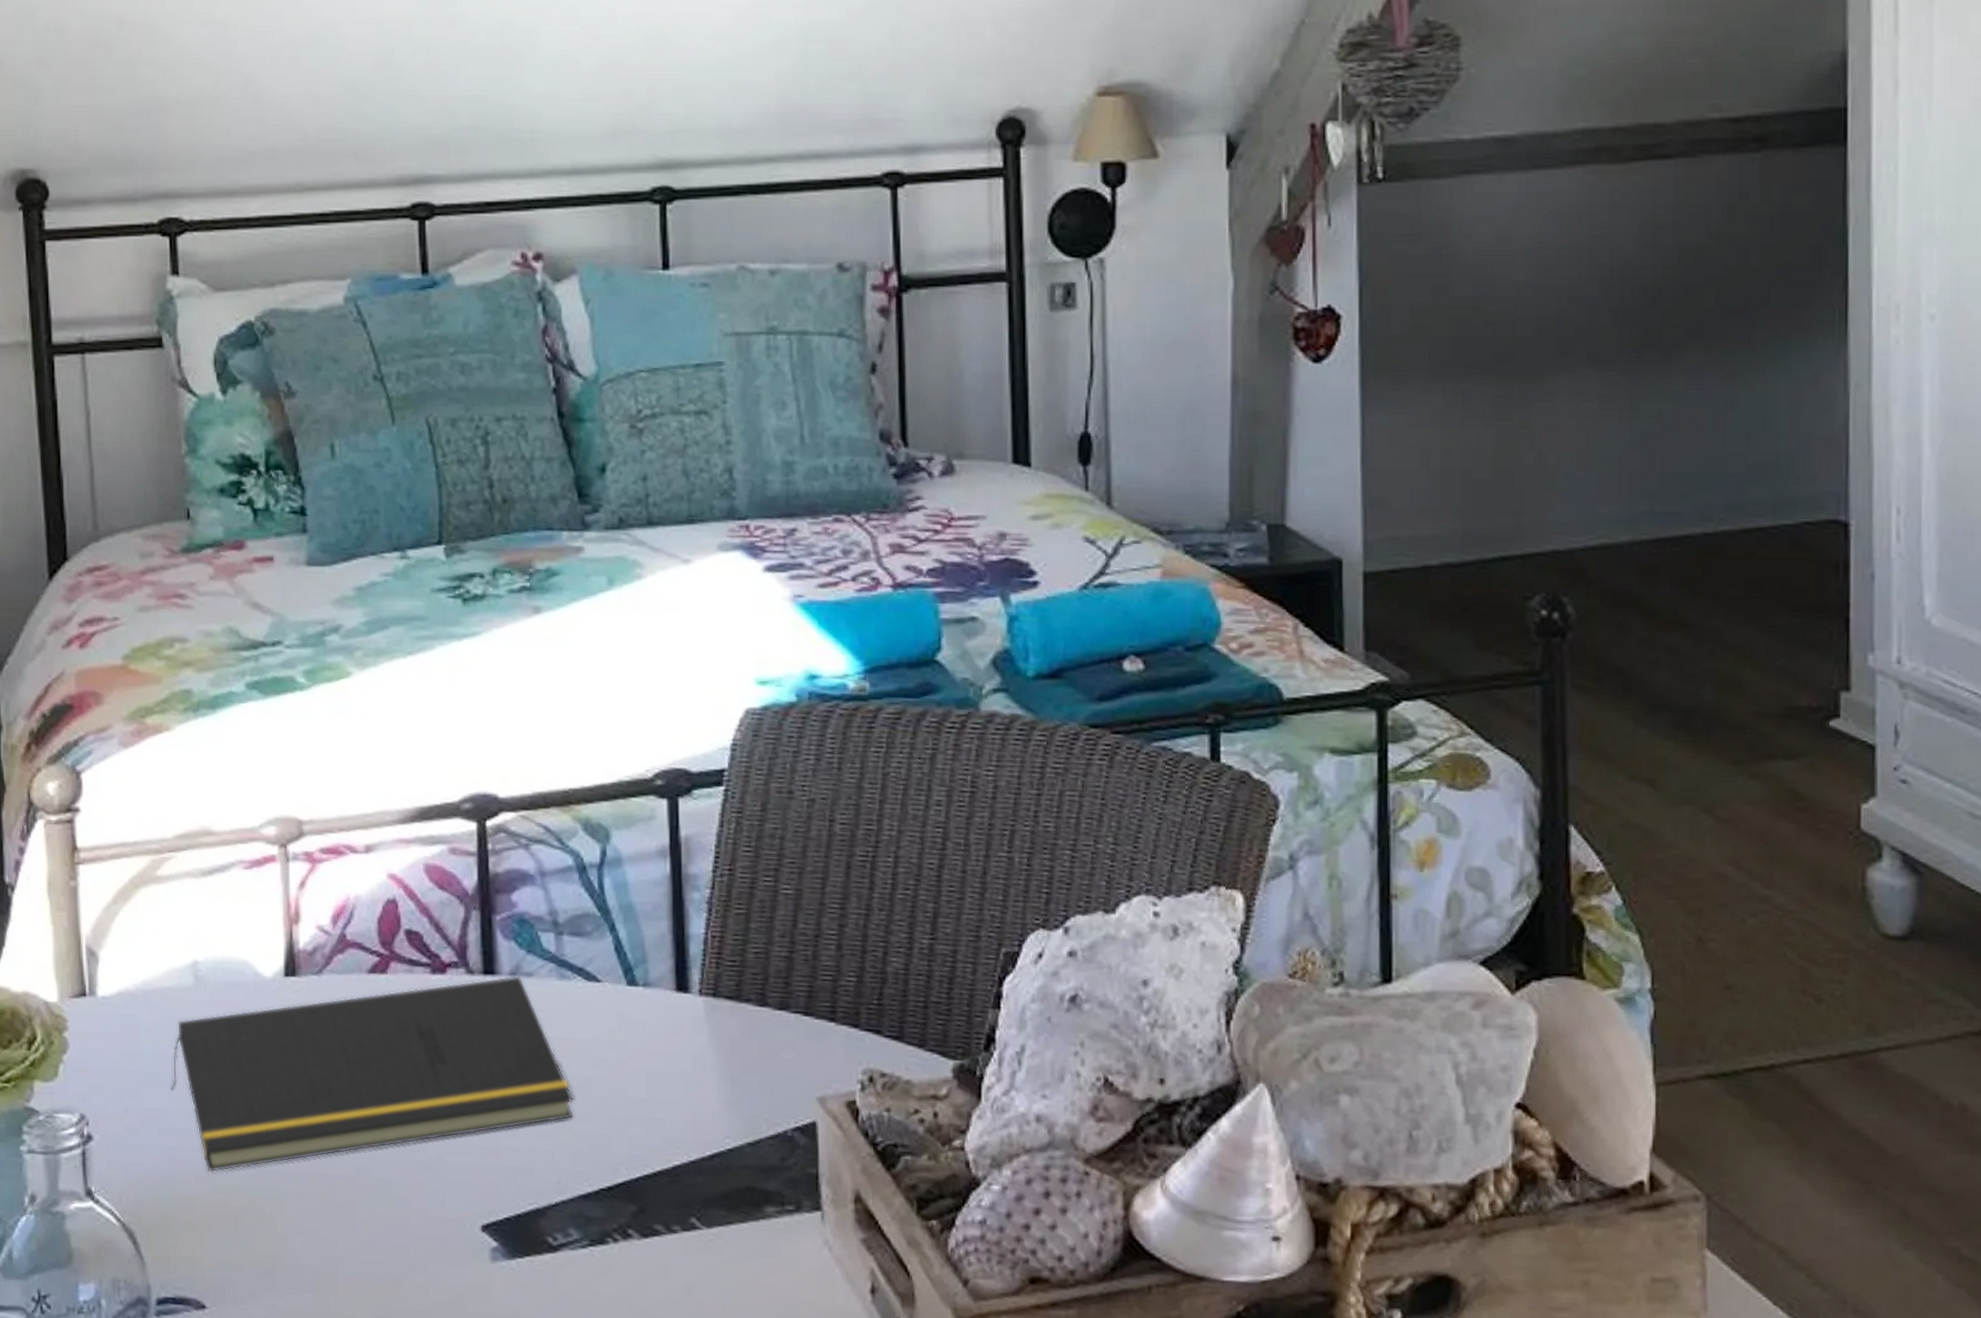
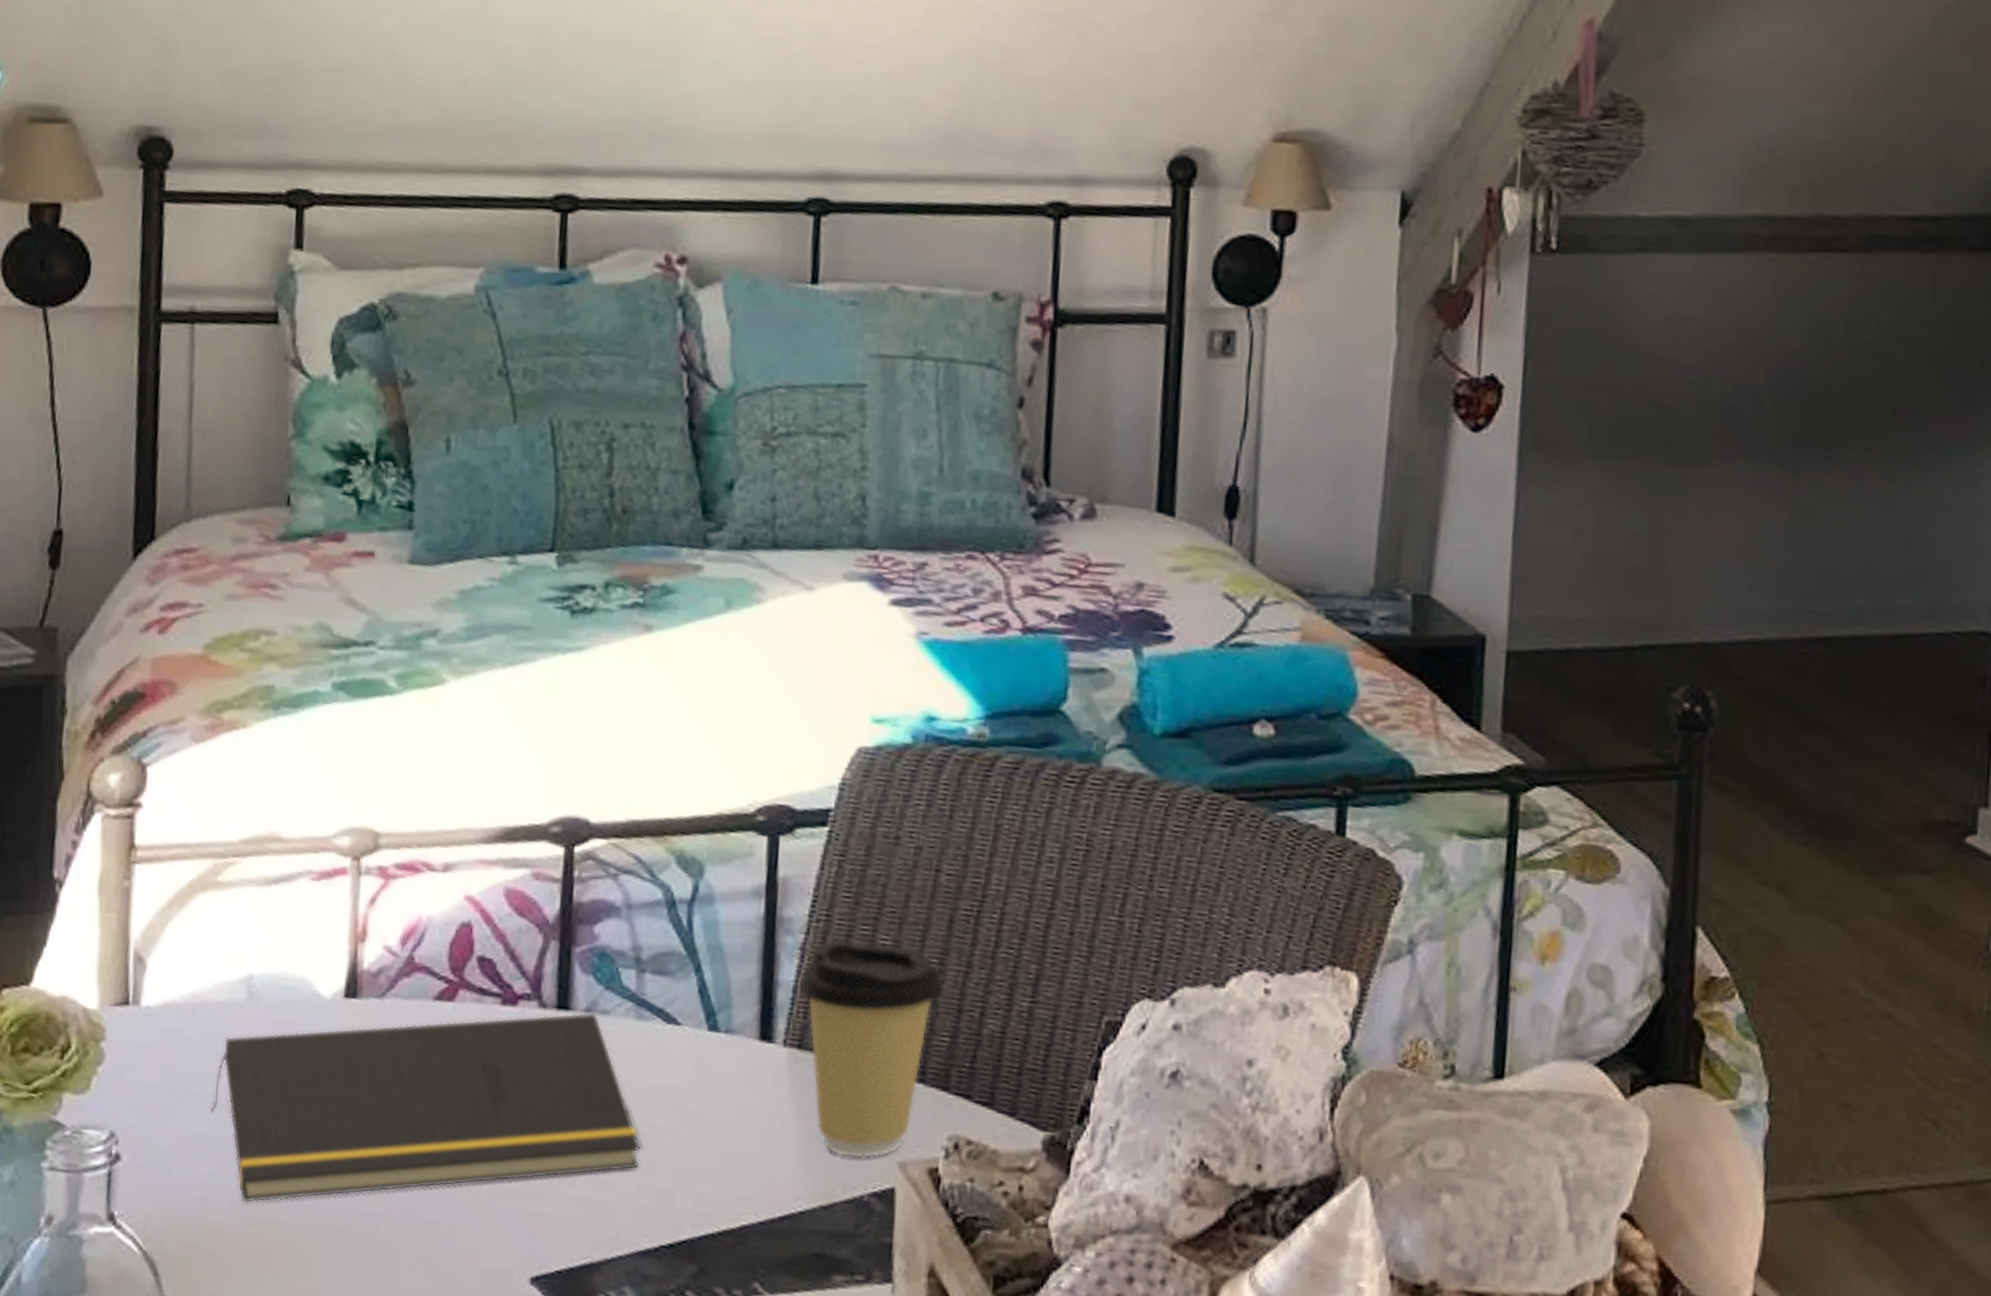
coffee cup: none [707,892,847,1097] -> present [797,940,944,1159]

